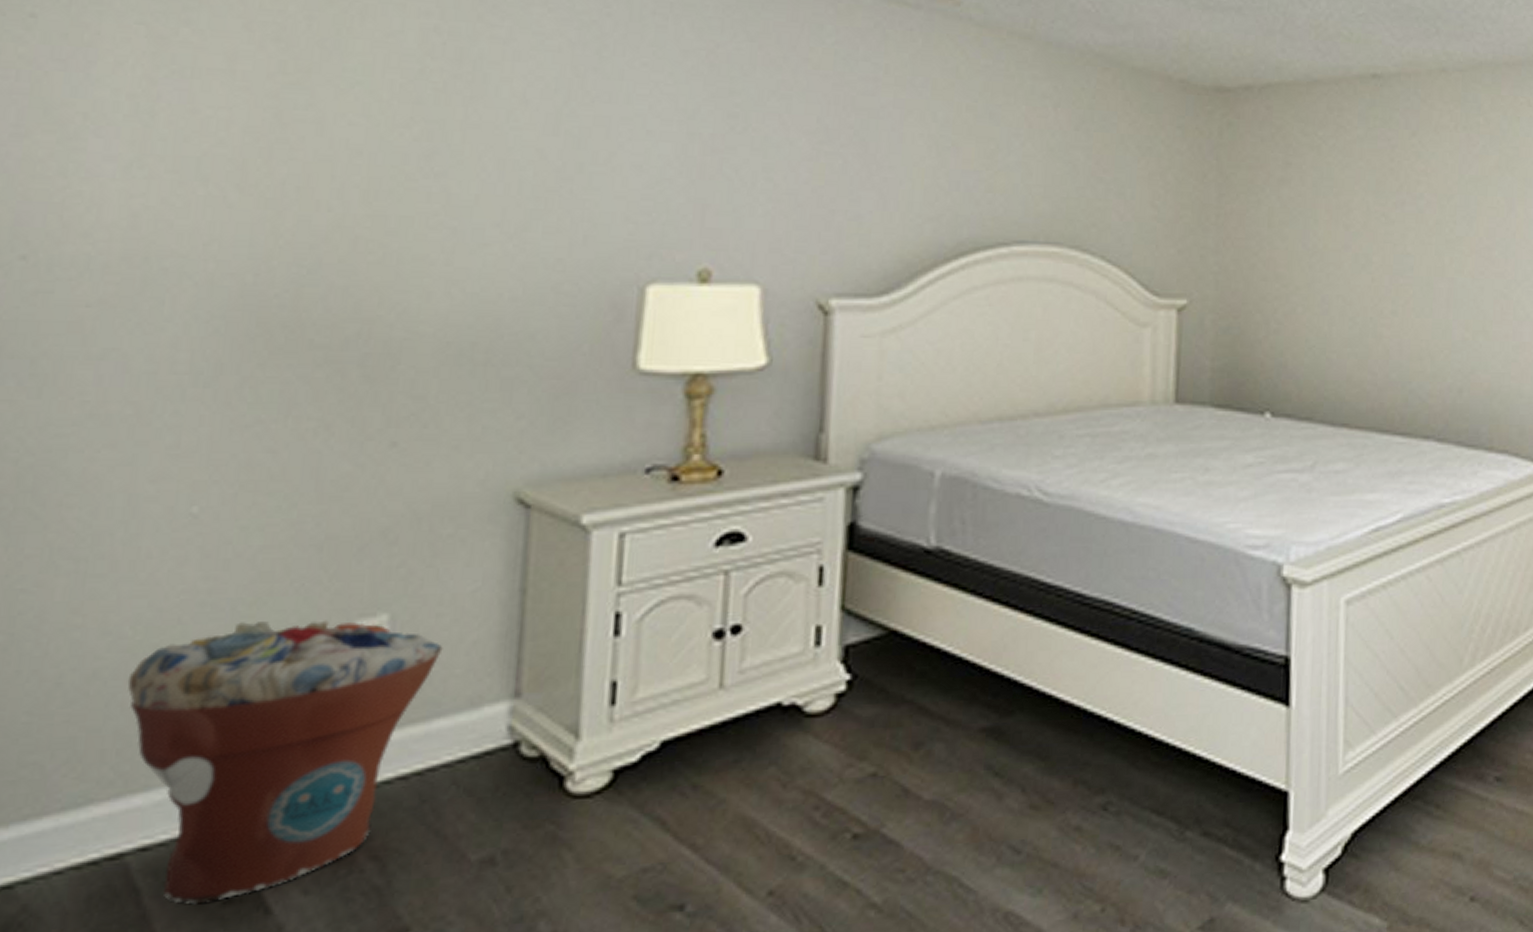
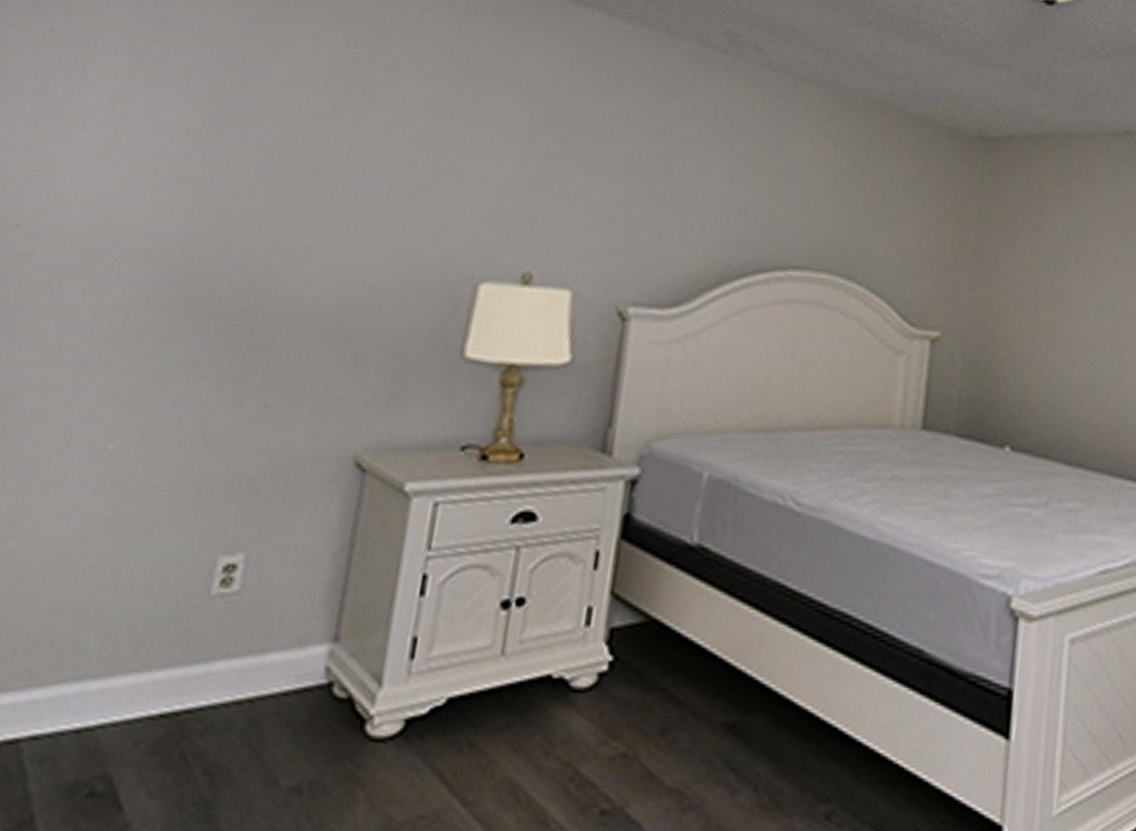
flower pot: present [127,620,443,905] -> none [42,548,283,794]

